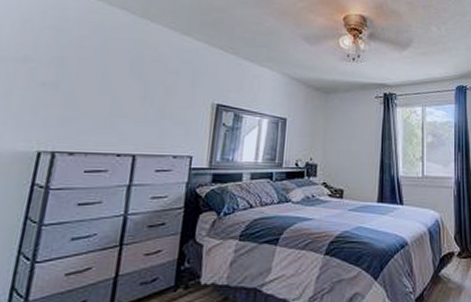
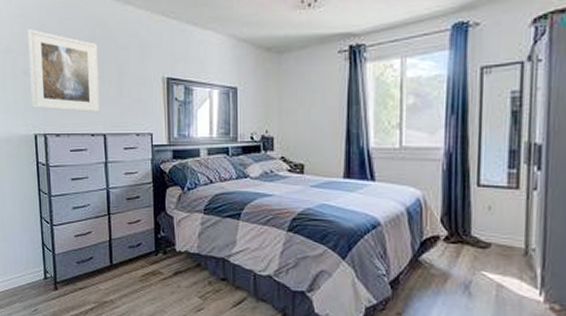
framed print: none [41,42,145,132] -> present [28,29,100,113]

